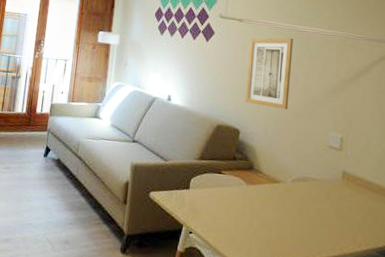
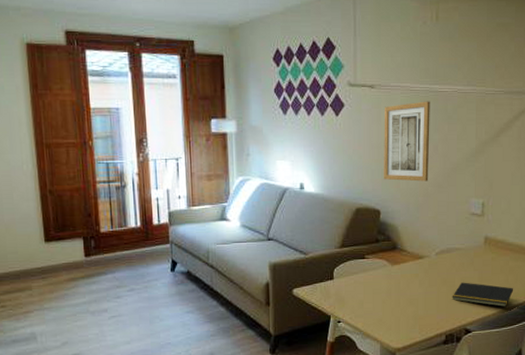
notepad: none [306,214,373,249] -> present [452,282,514,308]

